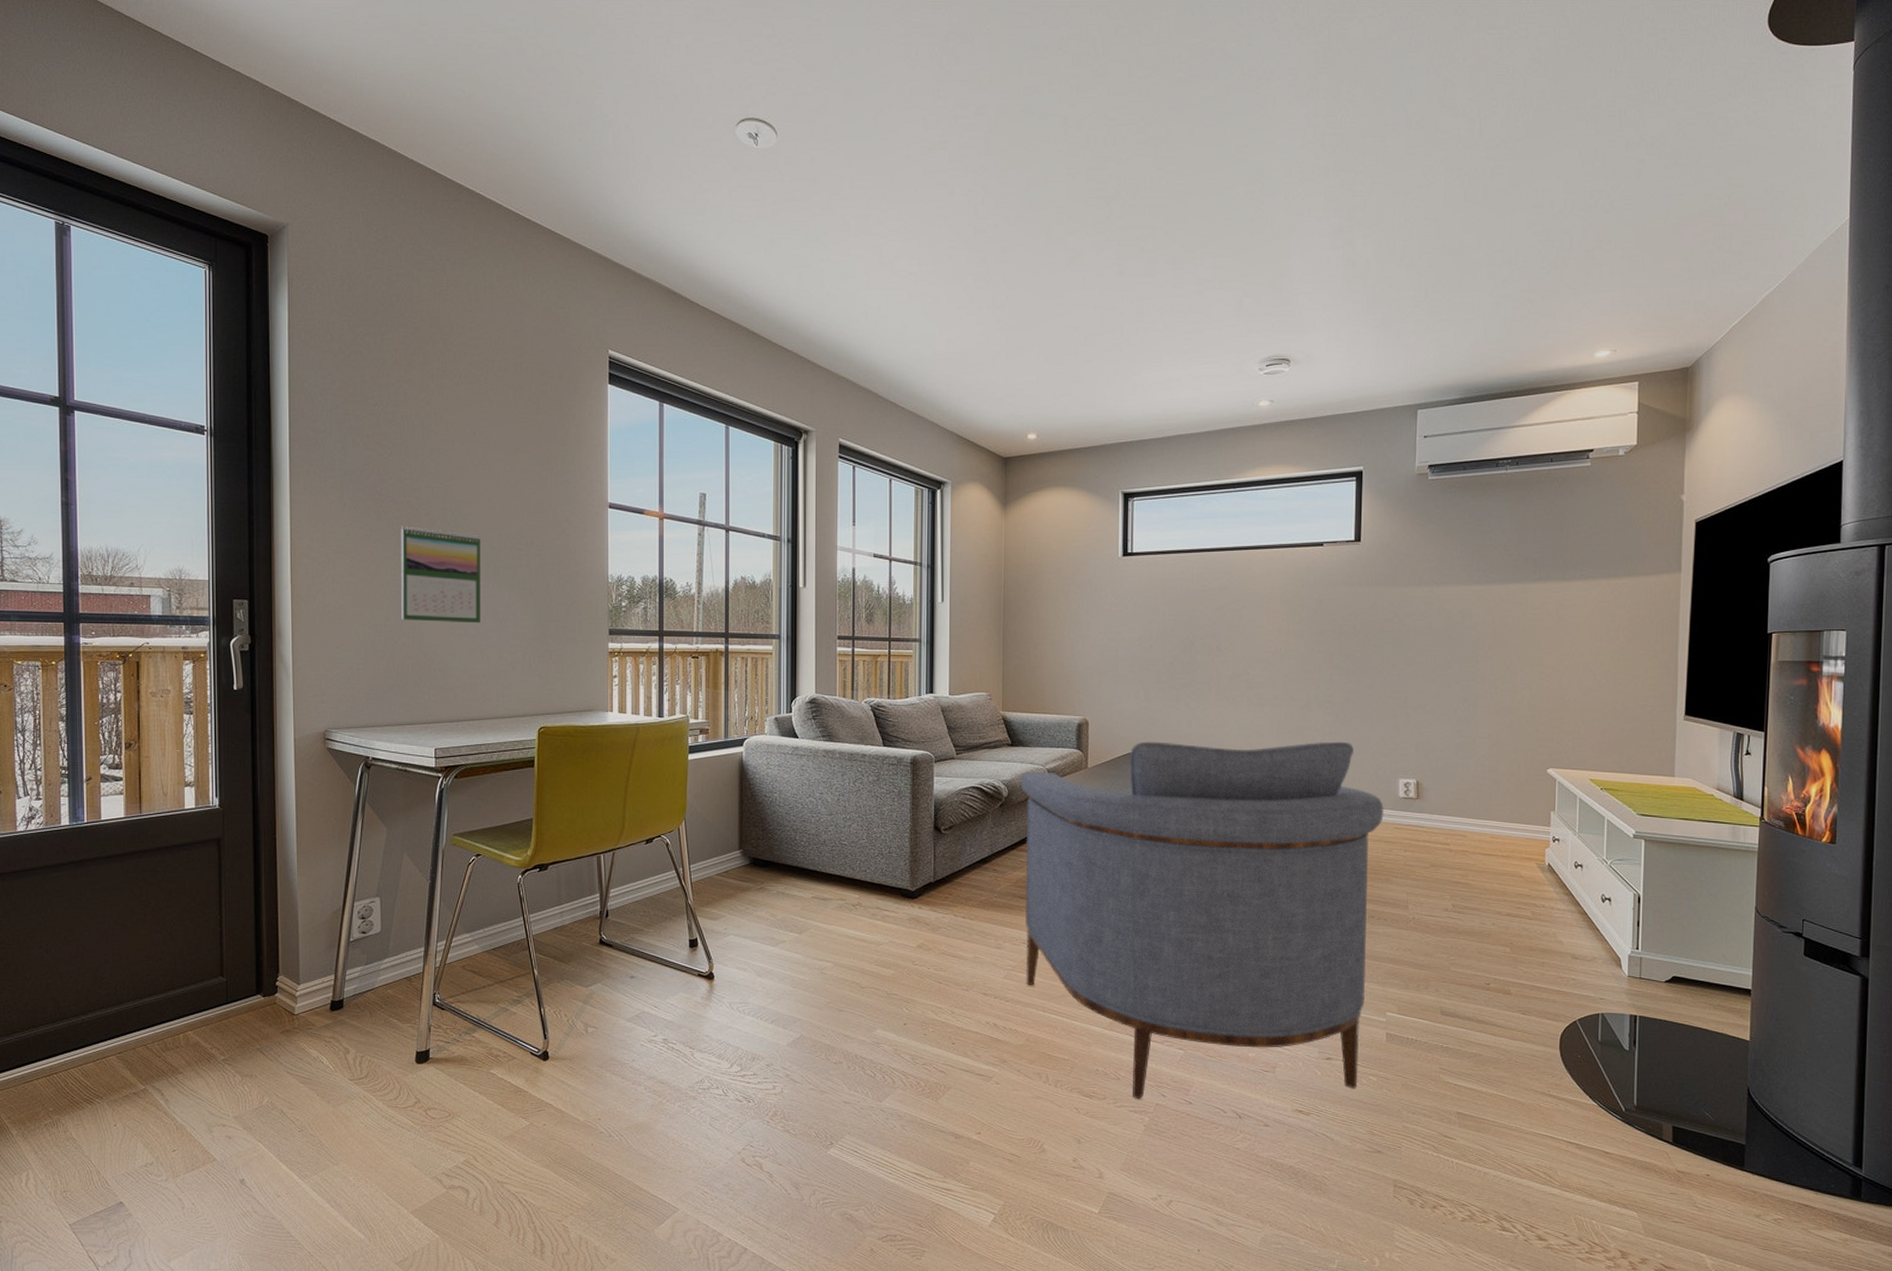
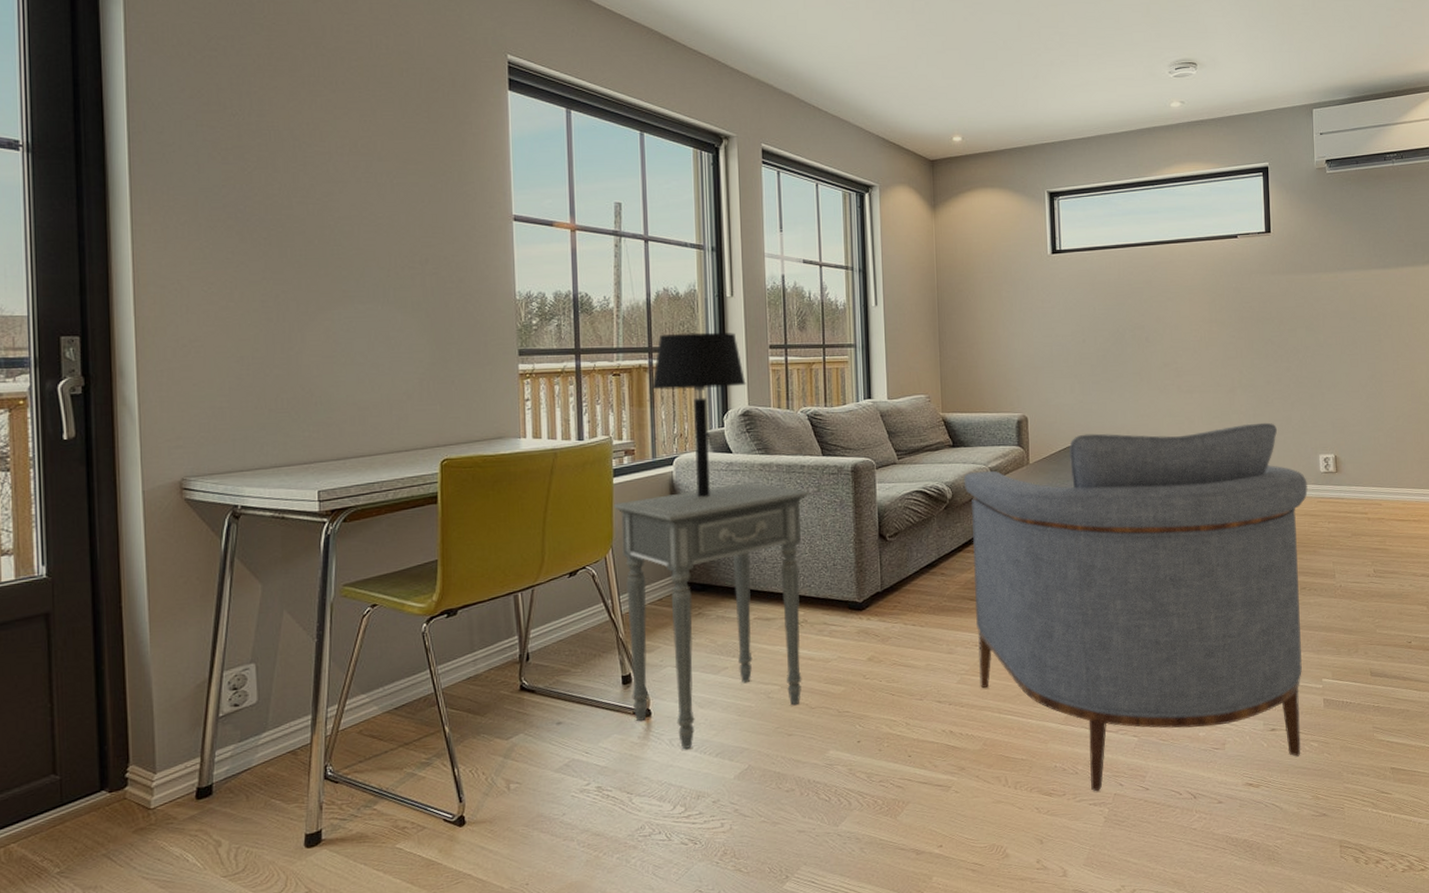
calendar: present [401,526,481,624] -> none [270,247,369,351]
side table: none [688,766,869,1013] -> present [614,481,809,749]
table lamp: none [726,620,814,778] -> present [651,332,746,497]

